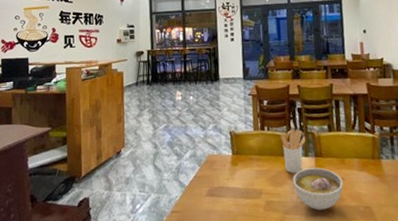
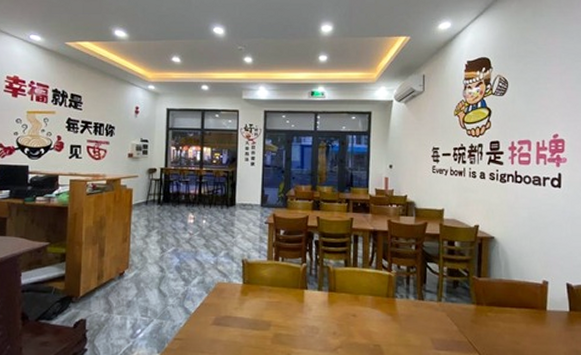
utensil holder: present [281,129,306,173] -> none [295,261,321,306]
bowl: present [293,167,343,210] -> none [304,303,355,346]

